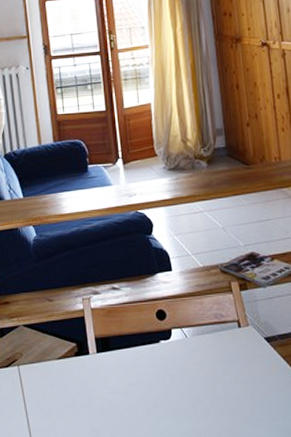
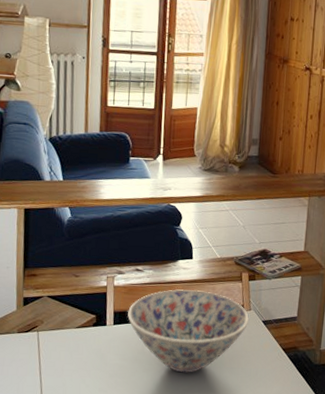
bowl: none [110,305,248,406] -> present [128,289,249,373]

